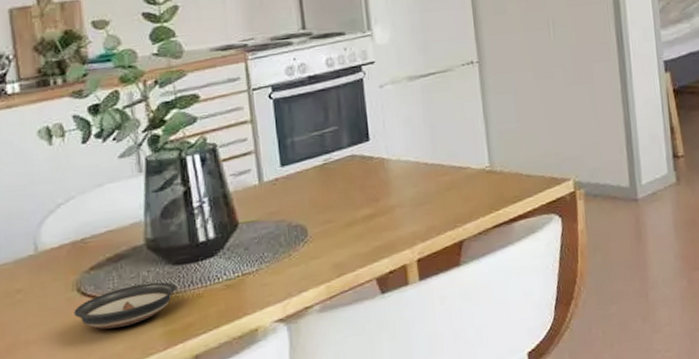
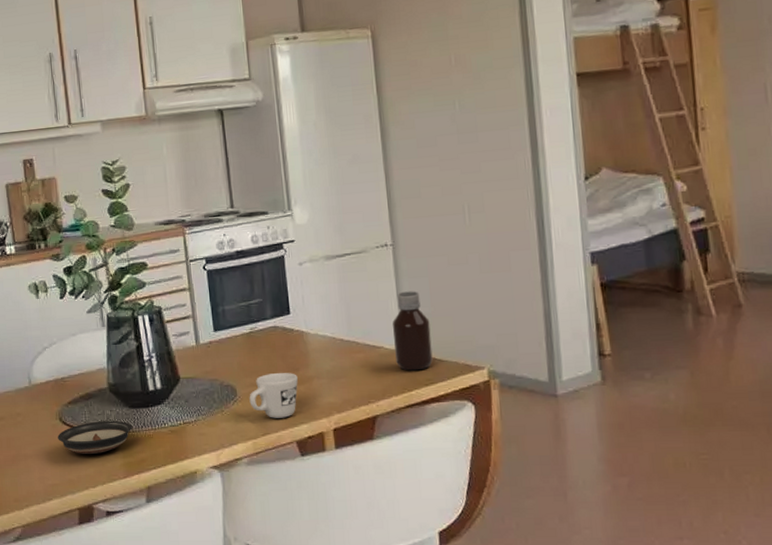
mug: none [322,204,378,257] -> present [249,372,298,418]
bottle: none [478,107,520,190] -> present [392,291,433,371]

